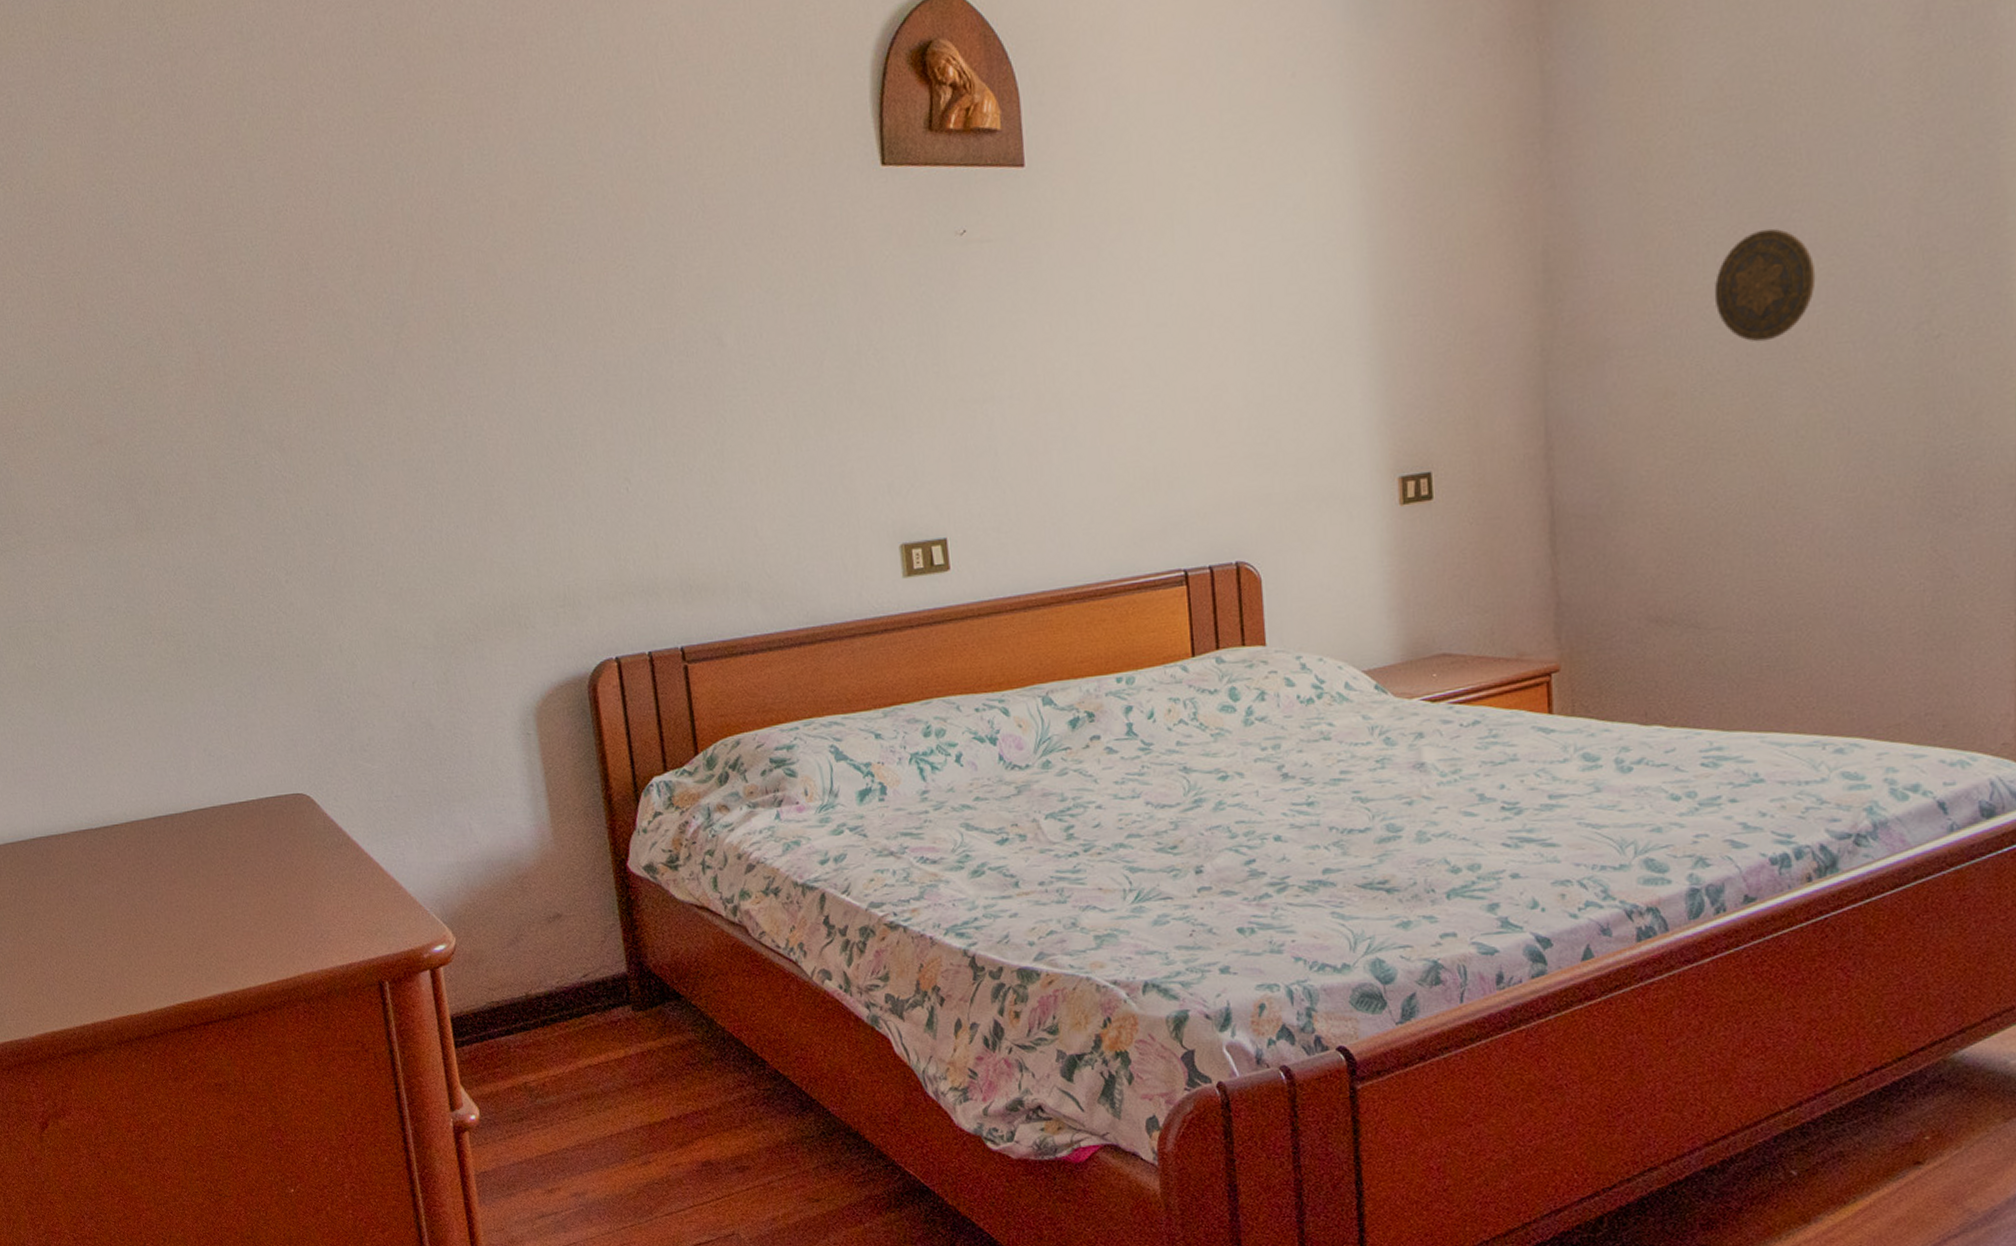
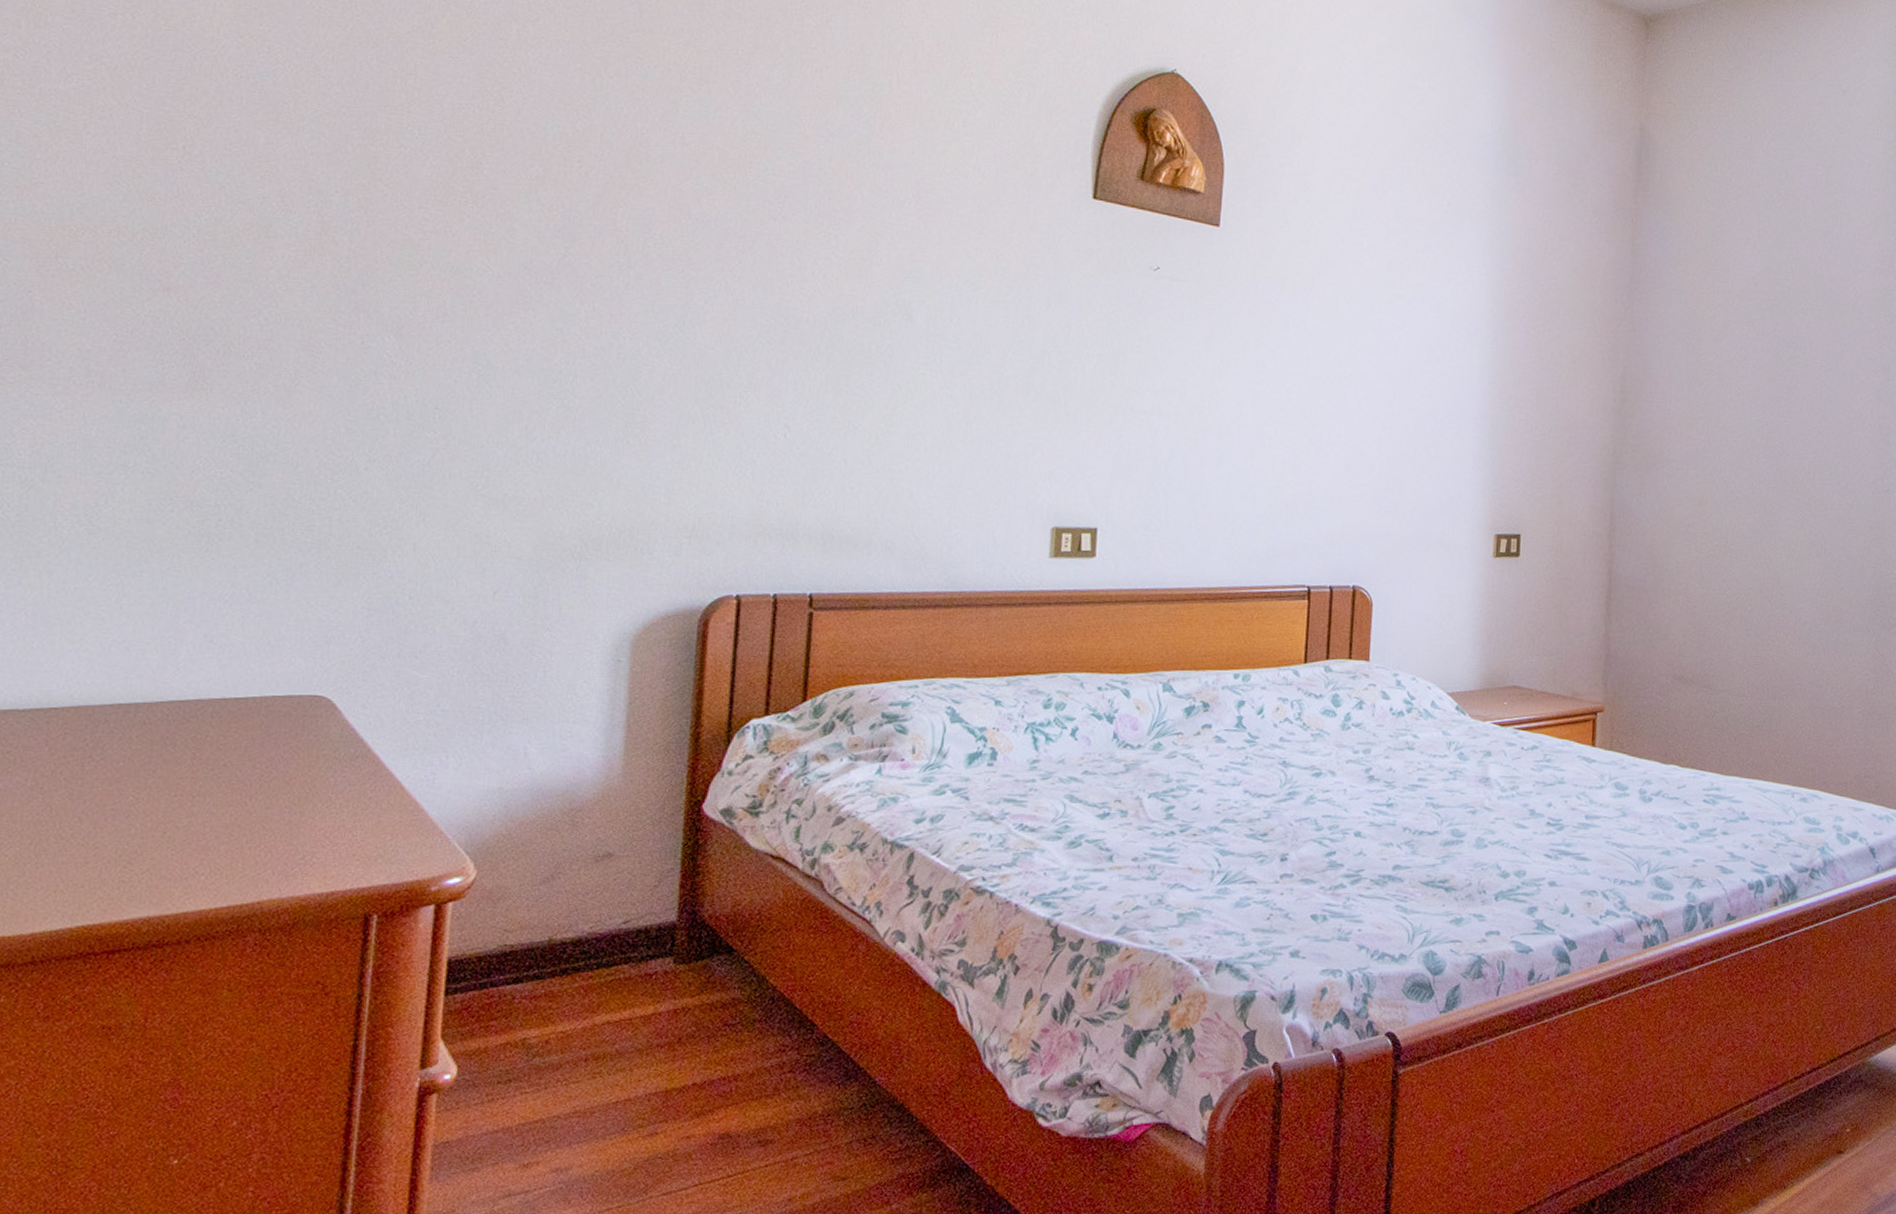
decorative plate: present [1714,228,1816,342] -> none [1740,391,1810,474]

